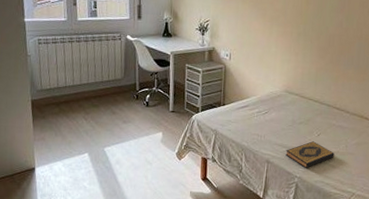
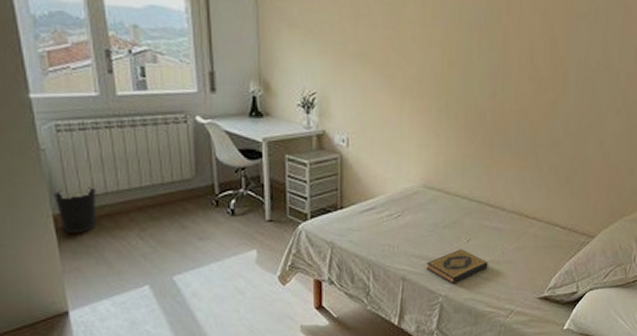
wastebasket: none [33,82,59,113] -> present [54,187,97,232]

